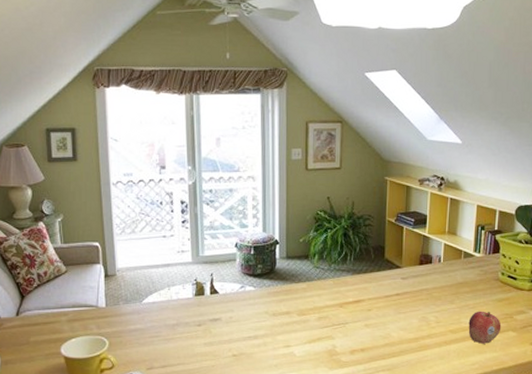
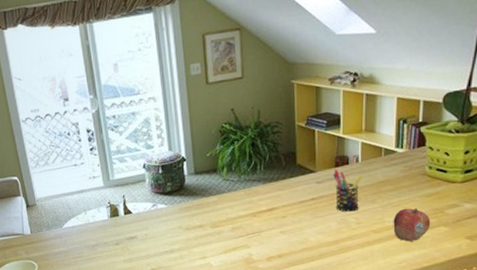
pen holder: none [417,267,444,310] -> present [333,169,363,212]

